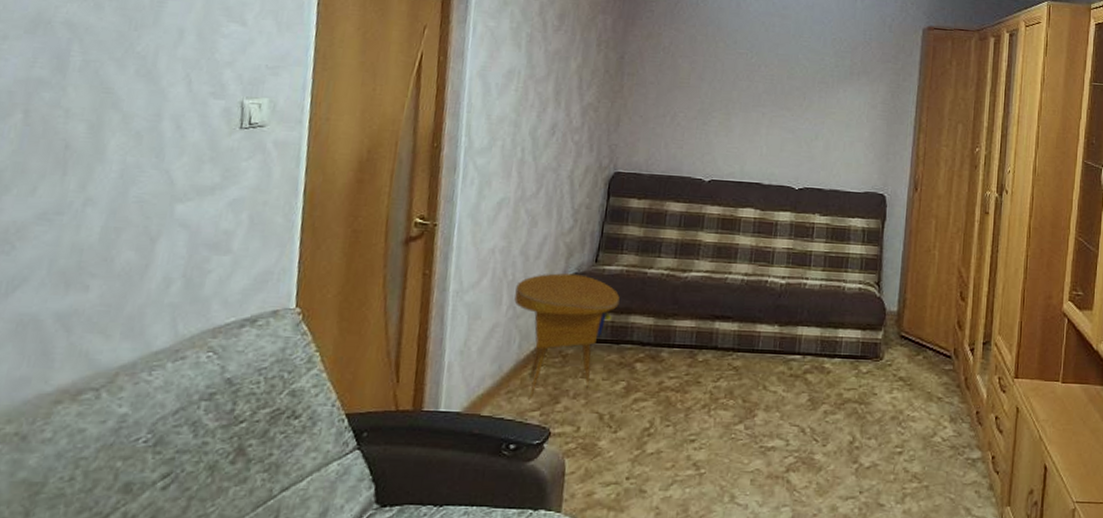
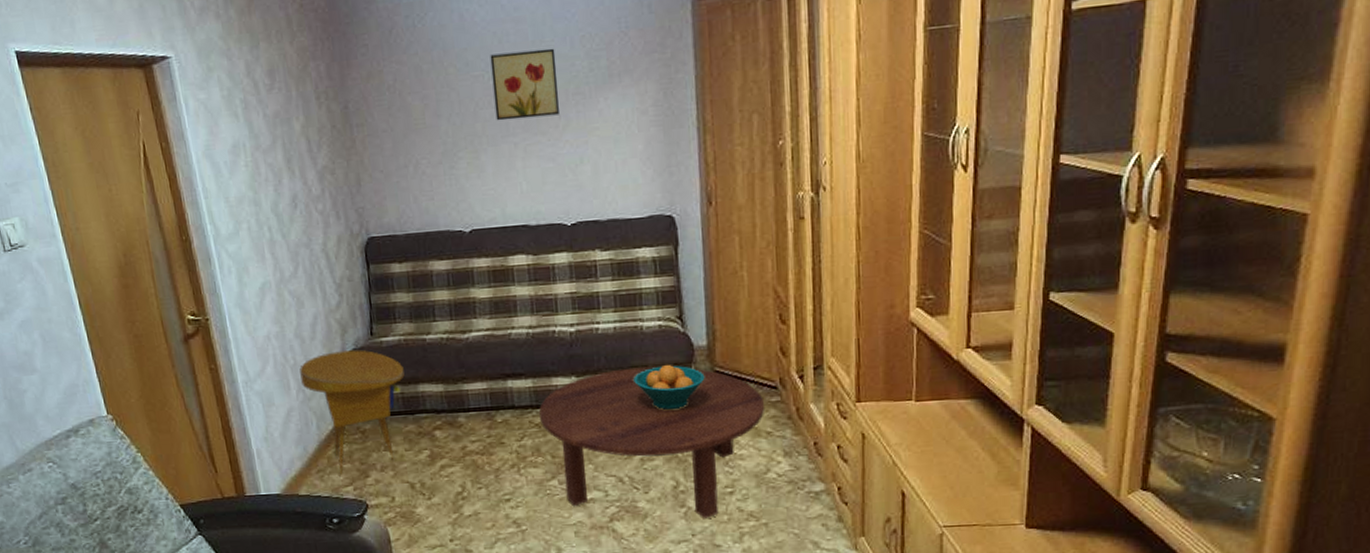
coffee table: none [737,323,940,476] -> present [538,366,766,518]
wall art: none [751,39,810,97] -> present [490,48,559,121]
fruit bowl: none [829,324,892,368] -> present [633,364,705,410]

